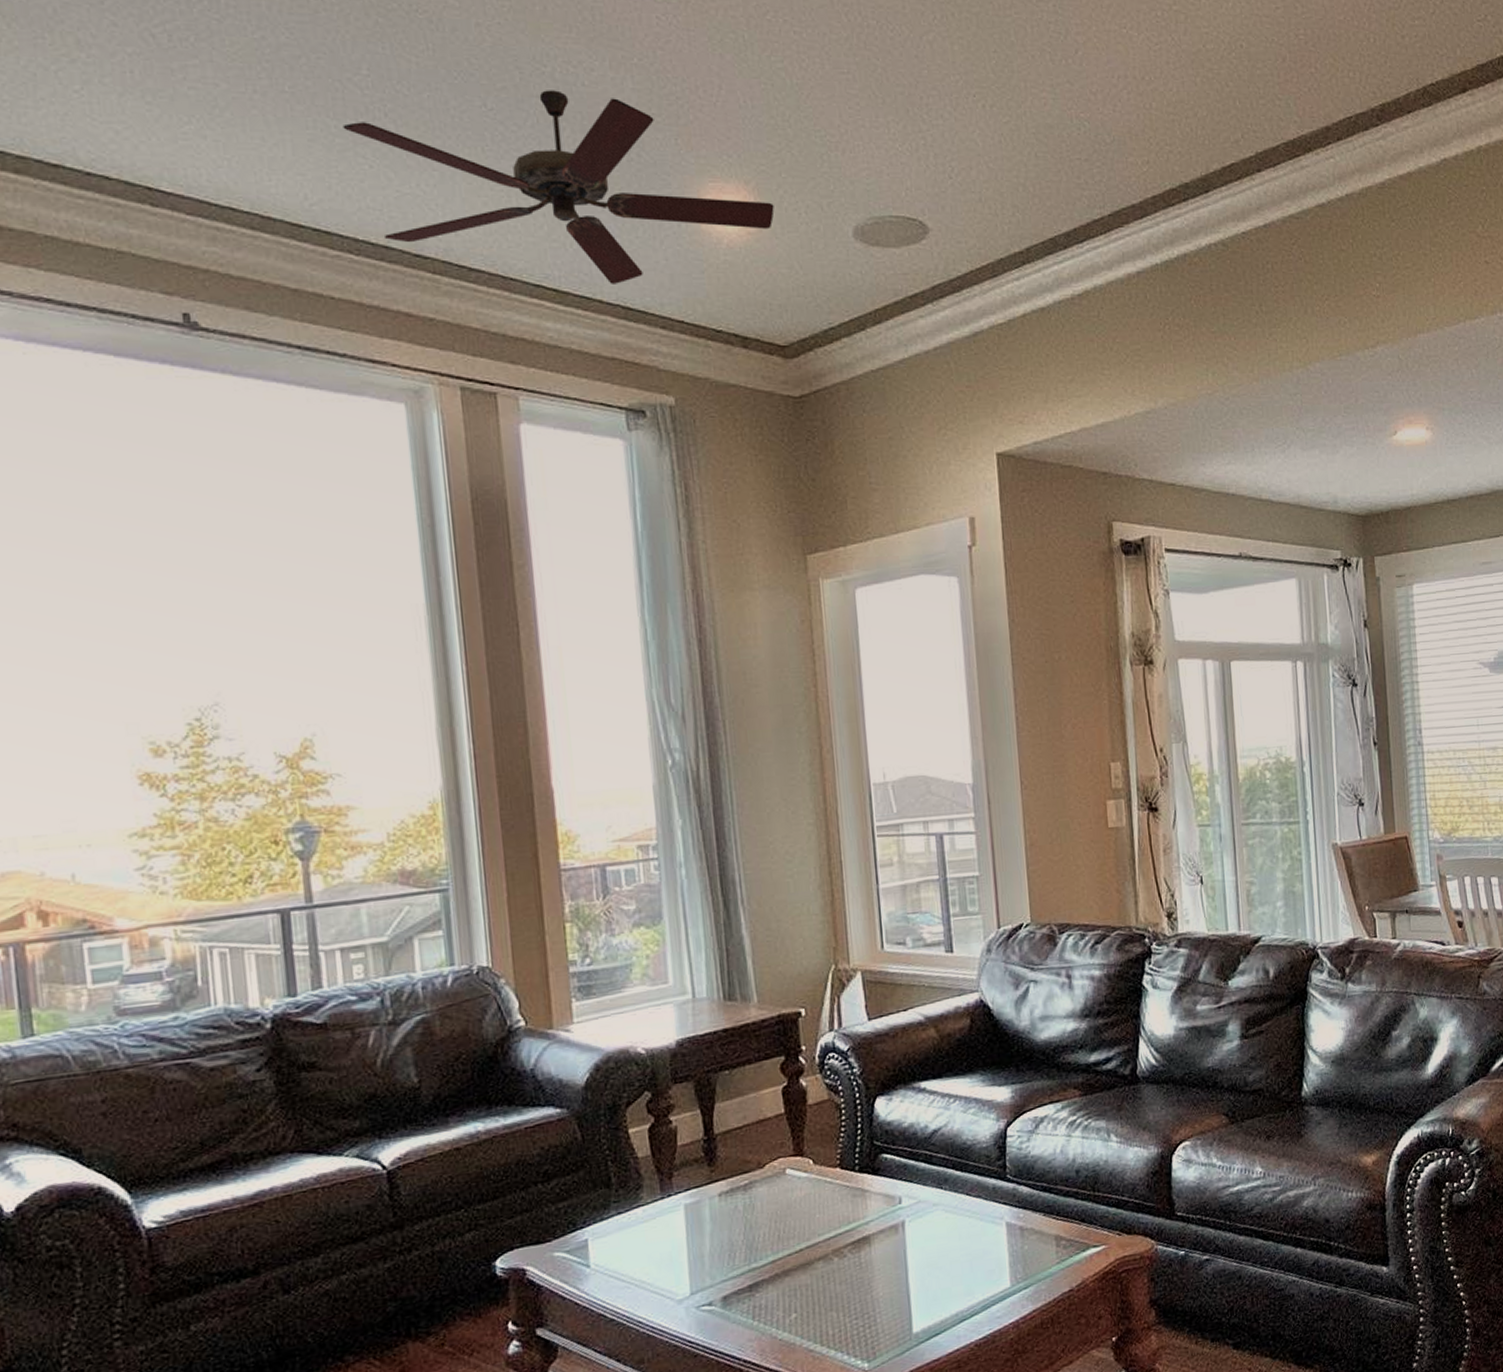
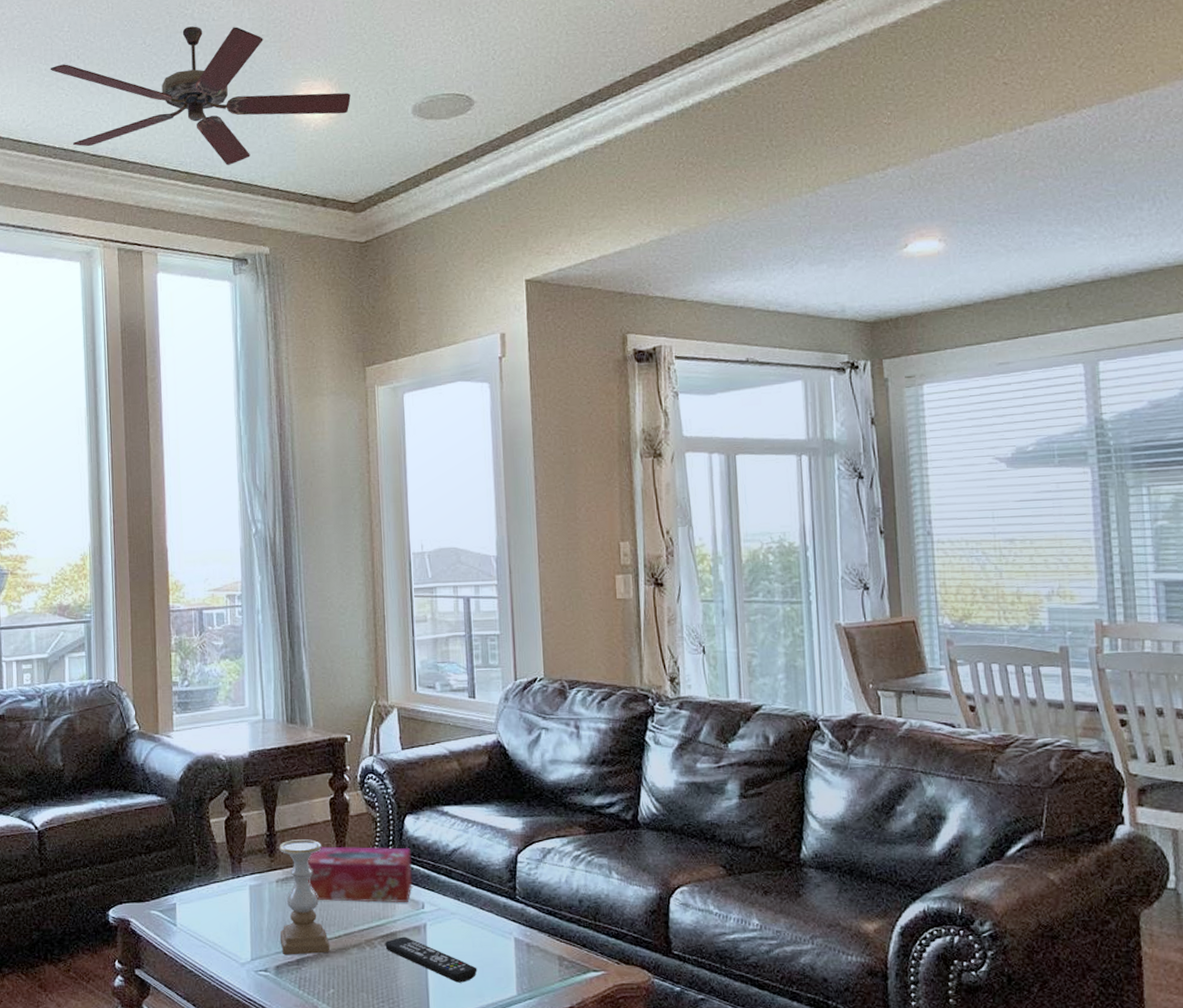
candle holder: none [720,1139,789,1283] -> present [279,839,330,955]
tissue box: none [757,1135,887,1211] -> present [307,846,412,903]
remote control: none [856,1239,966,1283] -> present [385,936,477,983]

